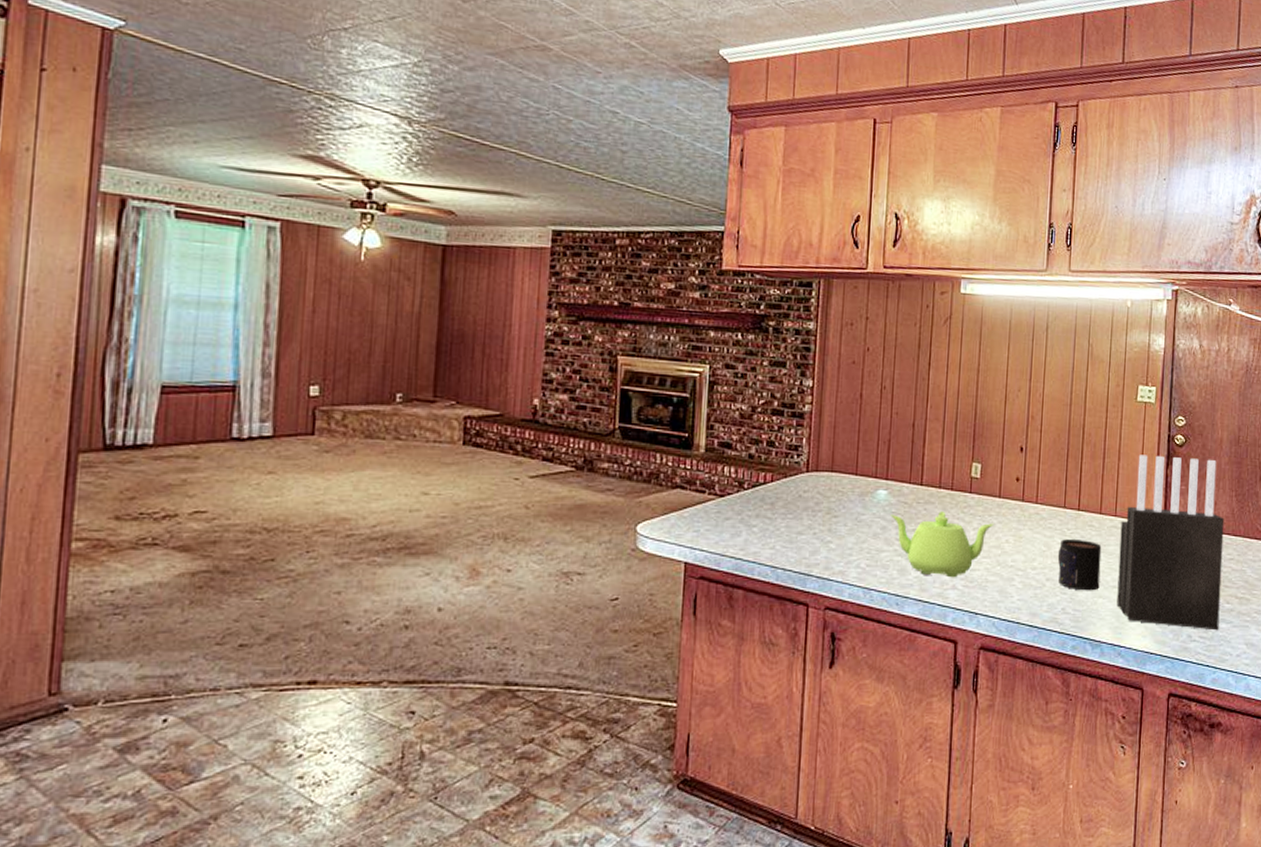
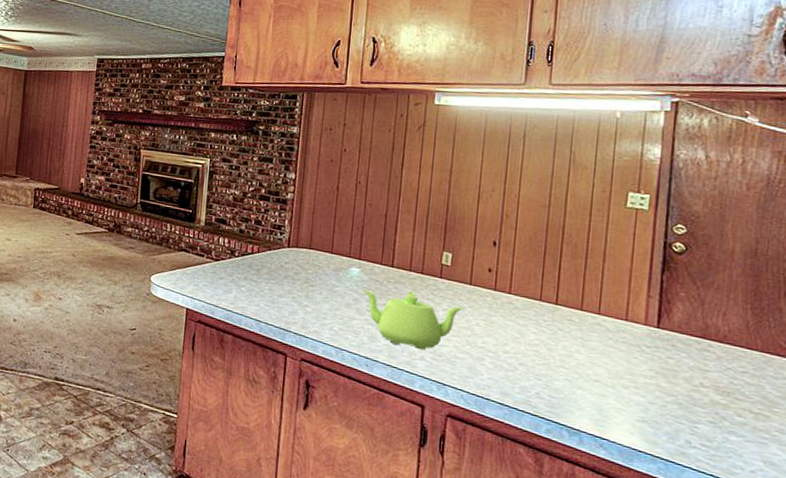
mug: present [1057,538,1102,591] -> none [532,329,582,382]
knife block: present [1116,454,1225,631] -> none [599,258,736,442]

